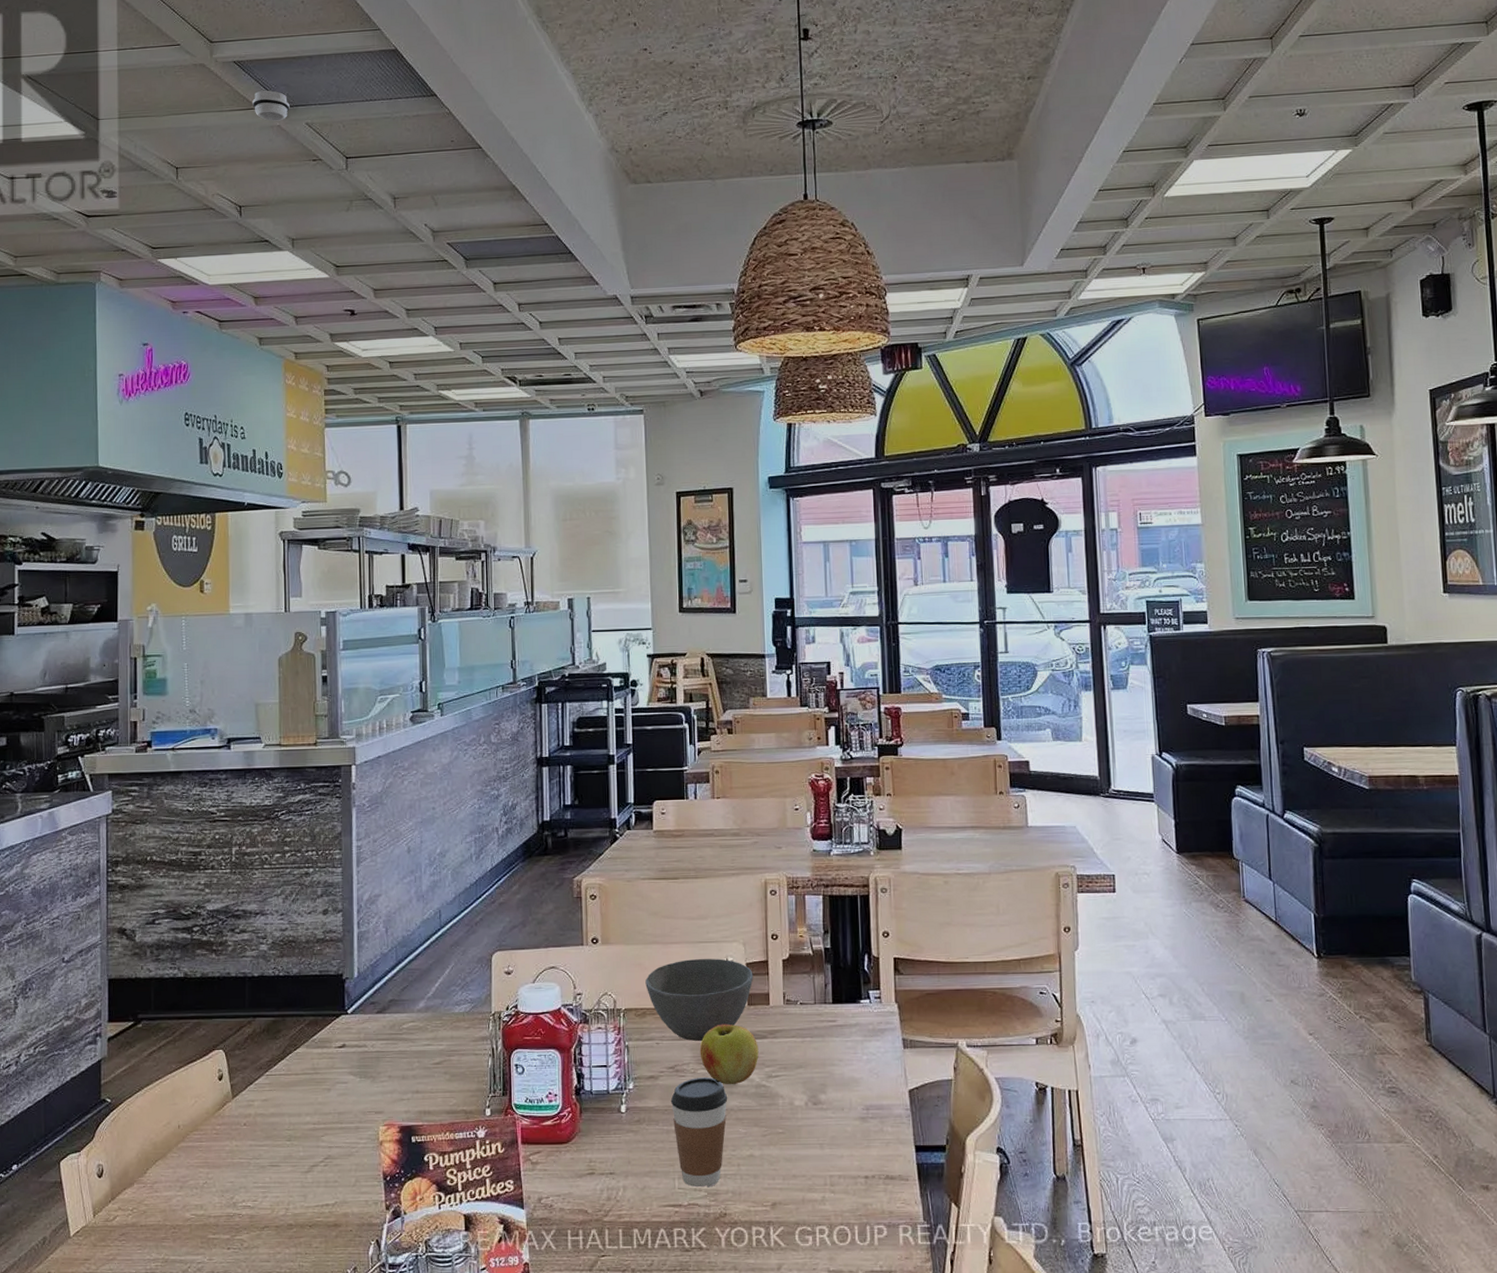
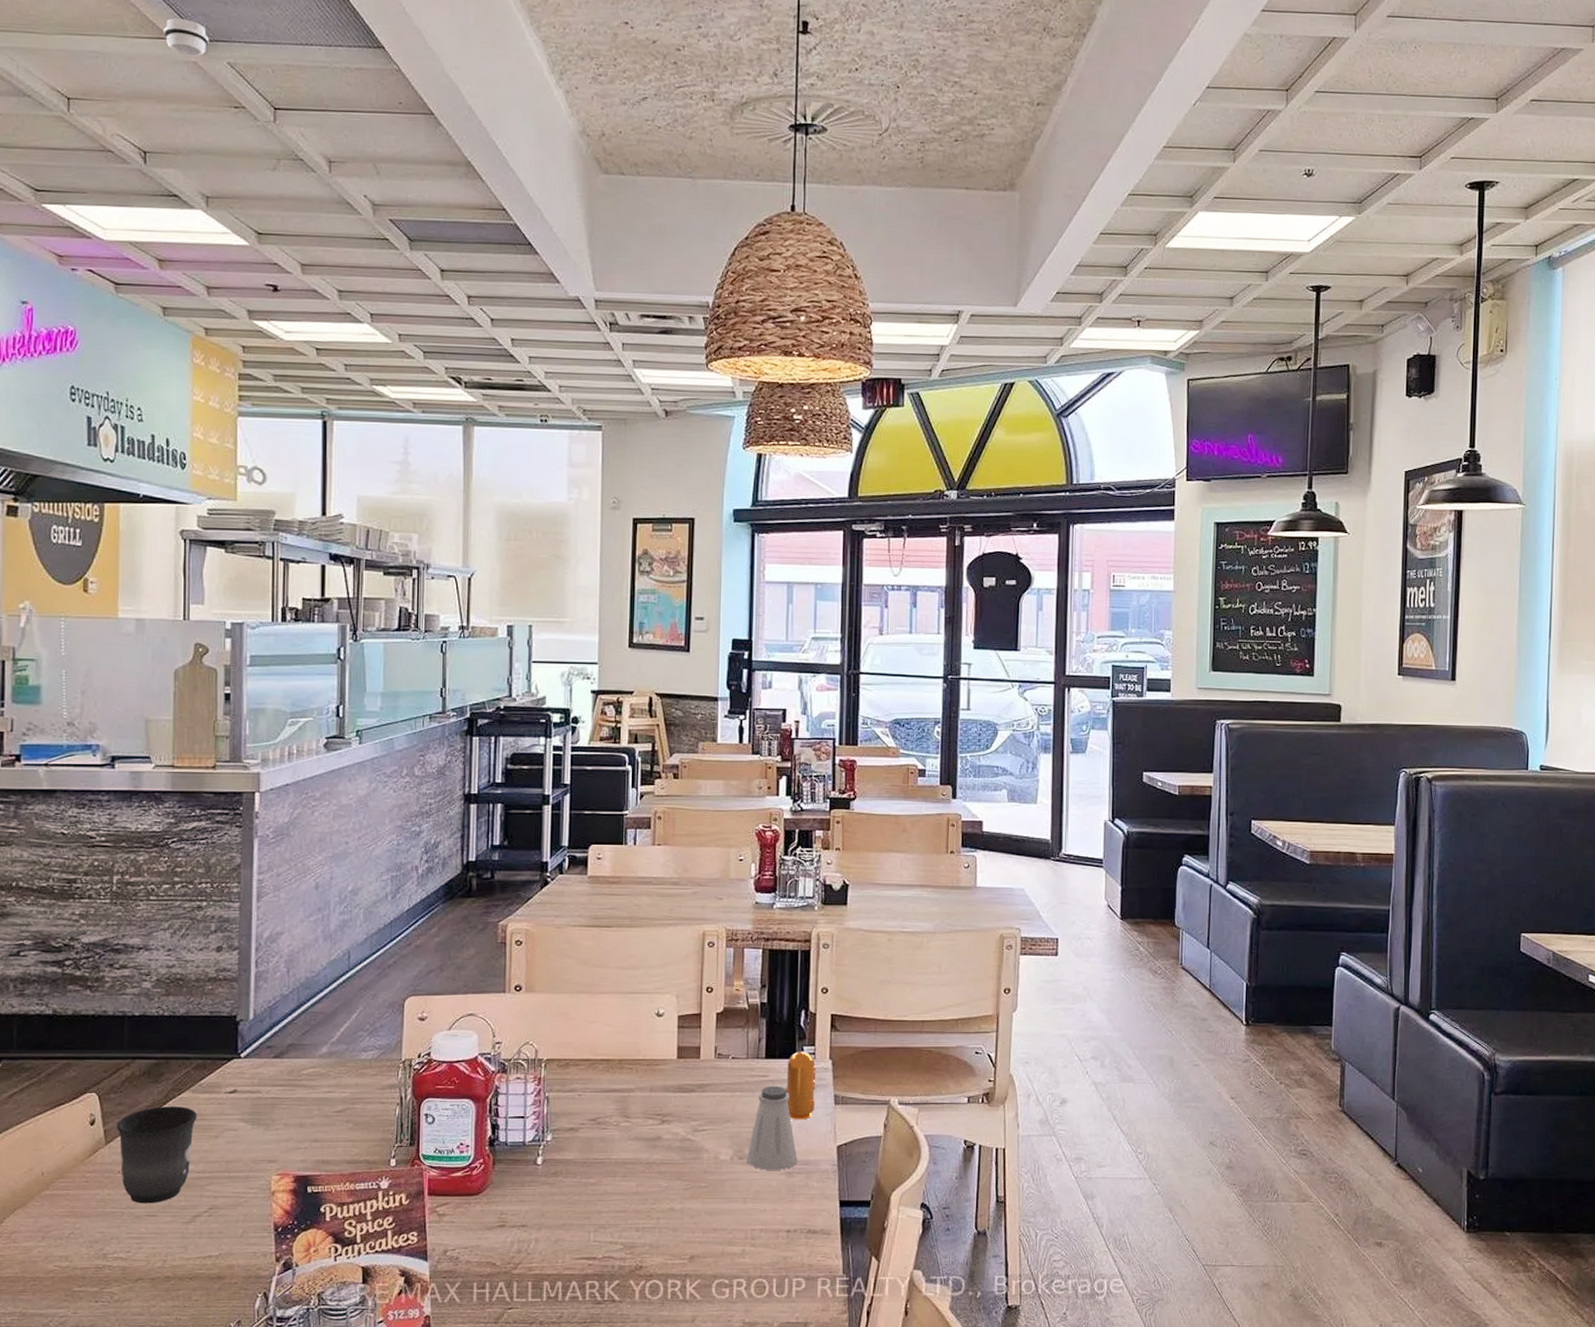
mug: none [241,1061,311,1154] -> present [116,1106,197,1204]
bowl: present [645,959,754,1041] -> none [570,1010,685,1093]
coffee cup: present [670,1077,728,1187] -> none [590,1130,651,1240]
apple: present [700,1023,759,1085] -> none [624,1076,686,1139]
saltshaker: none [820,1030,871,1115] -> present [746,1086,798,1170]
pepper shaker: none [853,995,884,1065] -> present [785,1051,816,1120]

